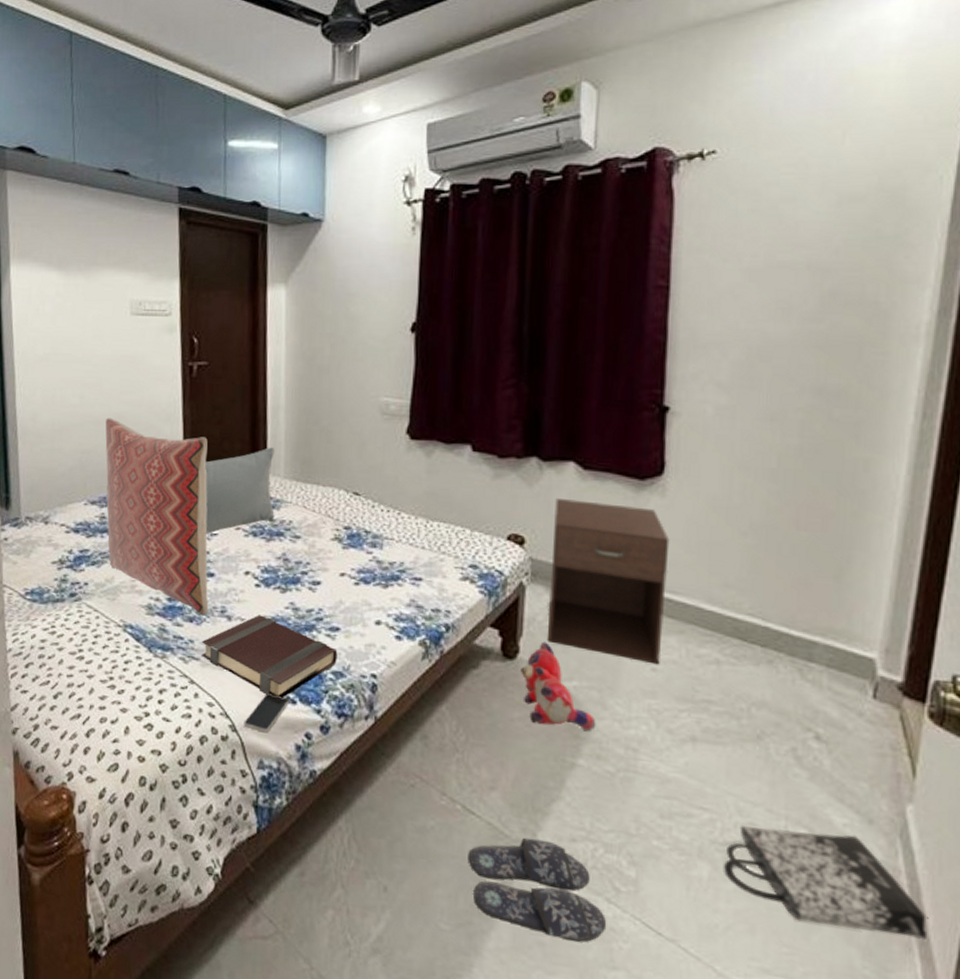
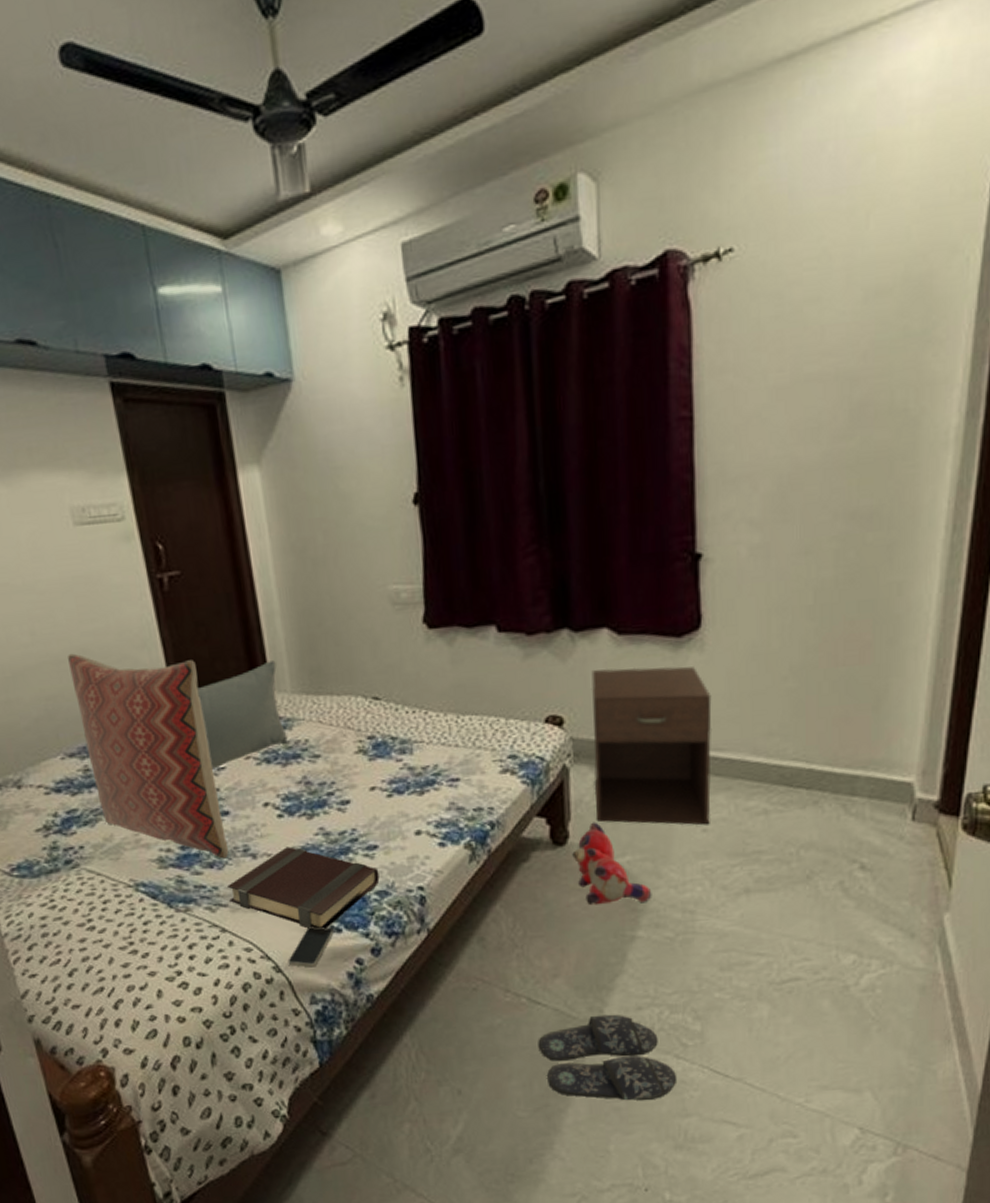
tote bag: present [724,826,929,941] -> none [782,950,965,1038]

